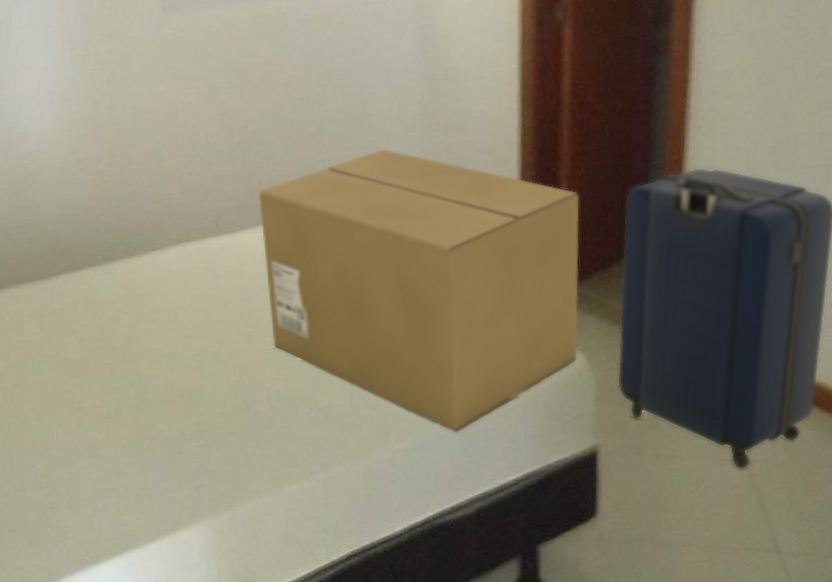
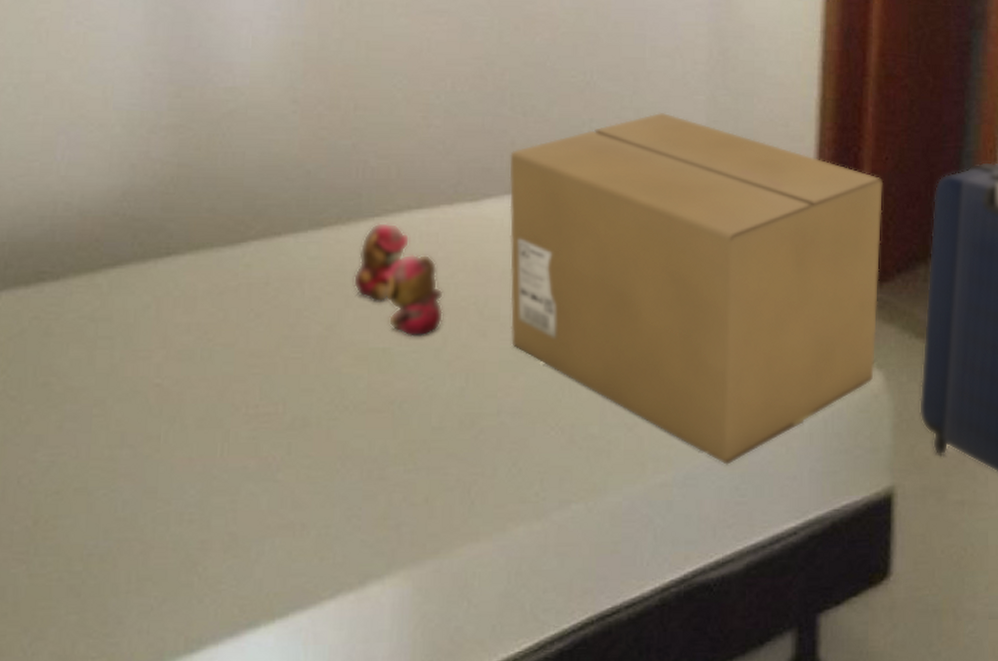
stuffed animal: none [142,254,217,343] -> present [352,221,444,337]

